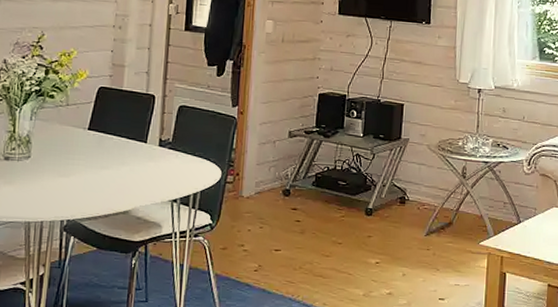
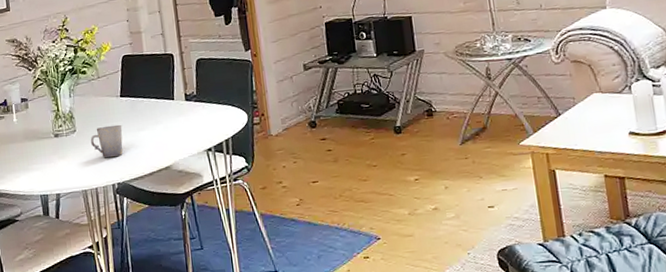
cup: none [44,157,84,193] -> present [90,124,123,158]

